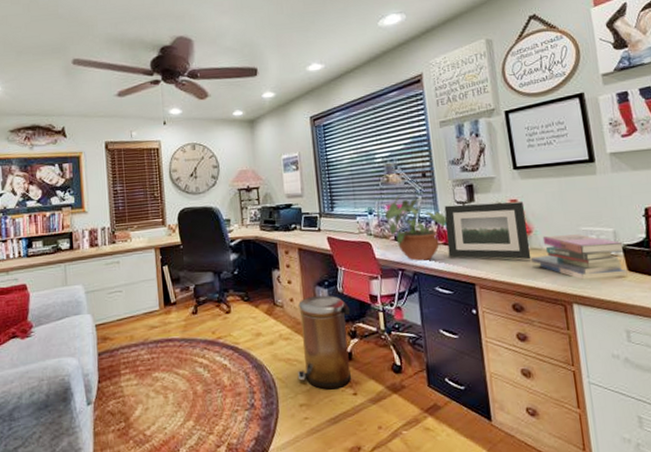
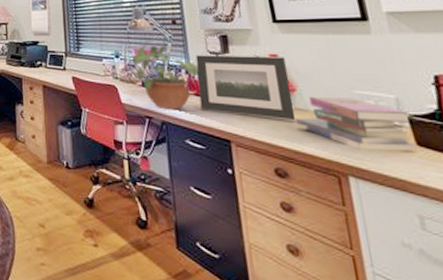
pedal bin: present [297,295,351,390] -> none [36,135,93,237]

